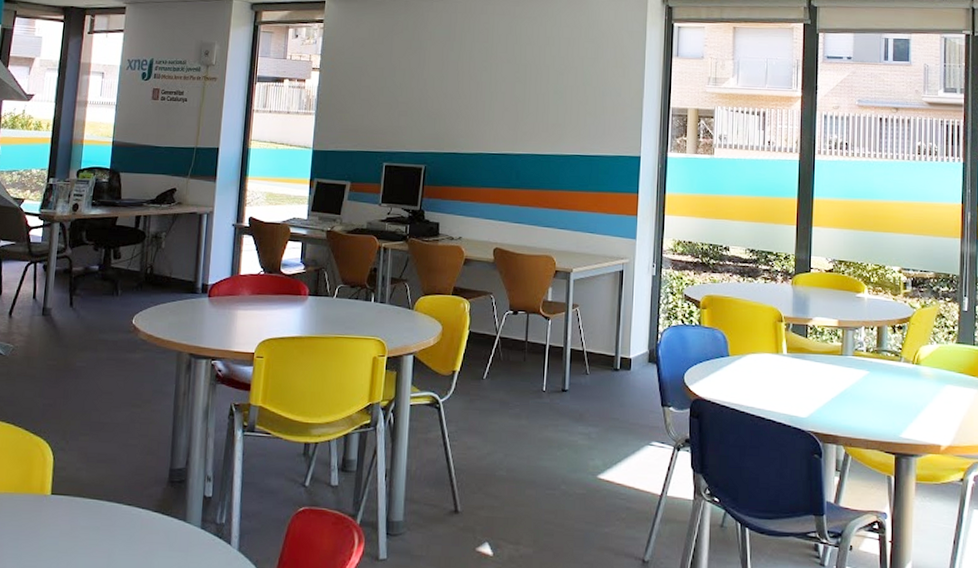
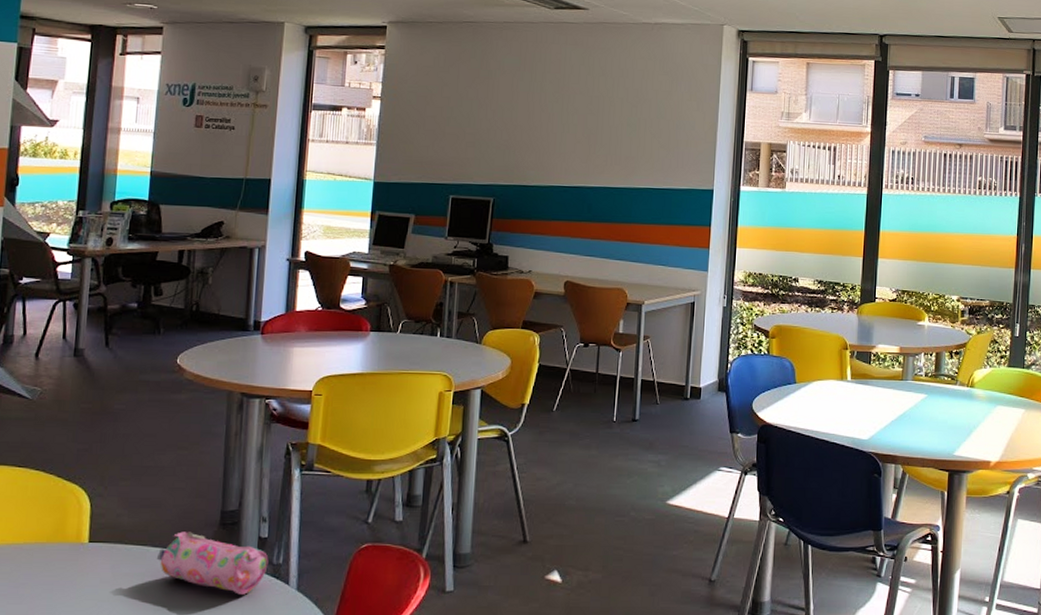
pencil case: none [110,487,213,553] -> present [156,531,269,595]

